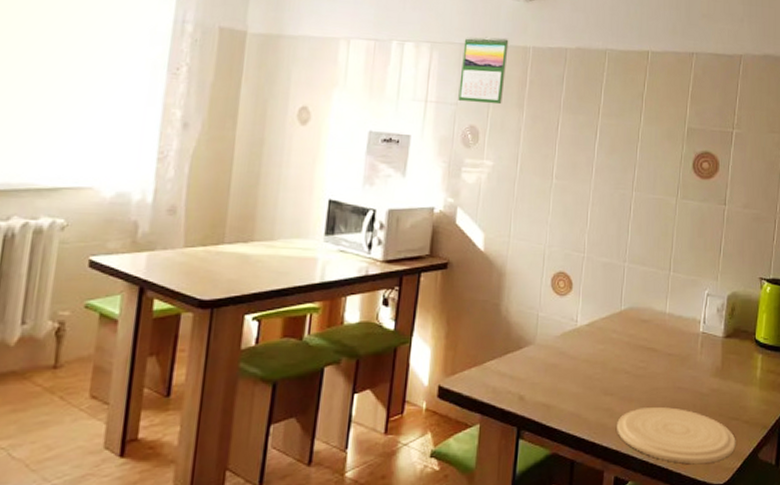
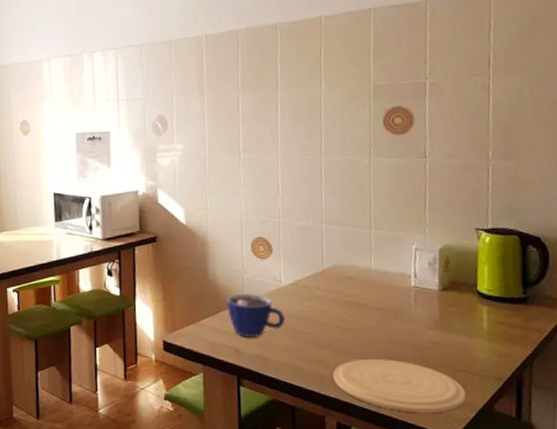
calendar: present [458,37,509,105] -> none [143,31,184,95]
cup: none [516,333,577,383] -> present [226,293,286,337]

